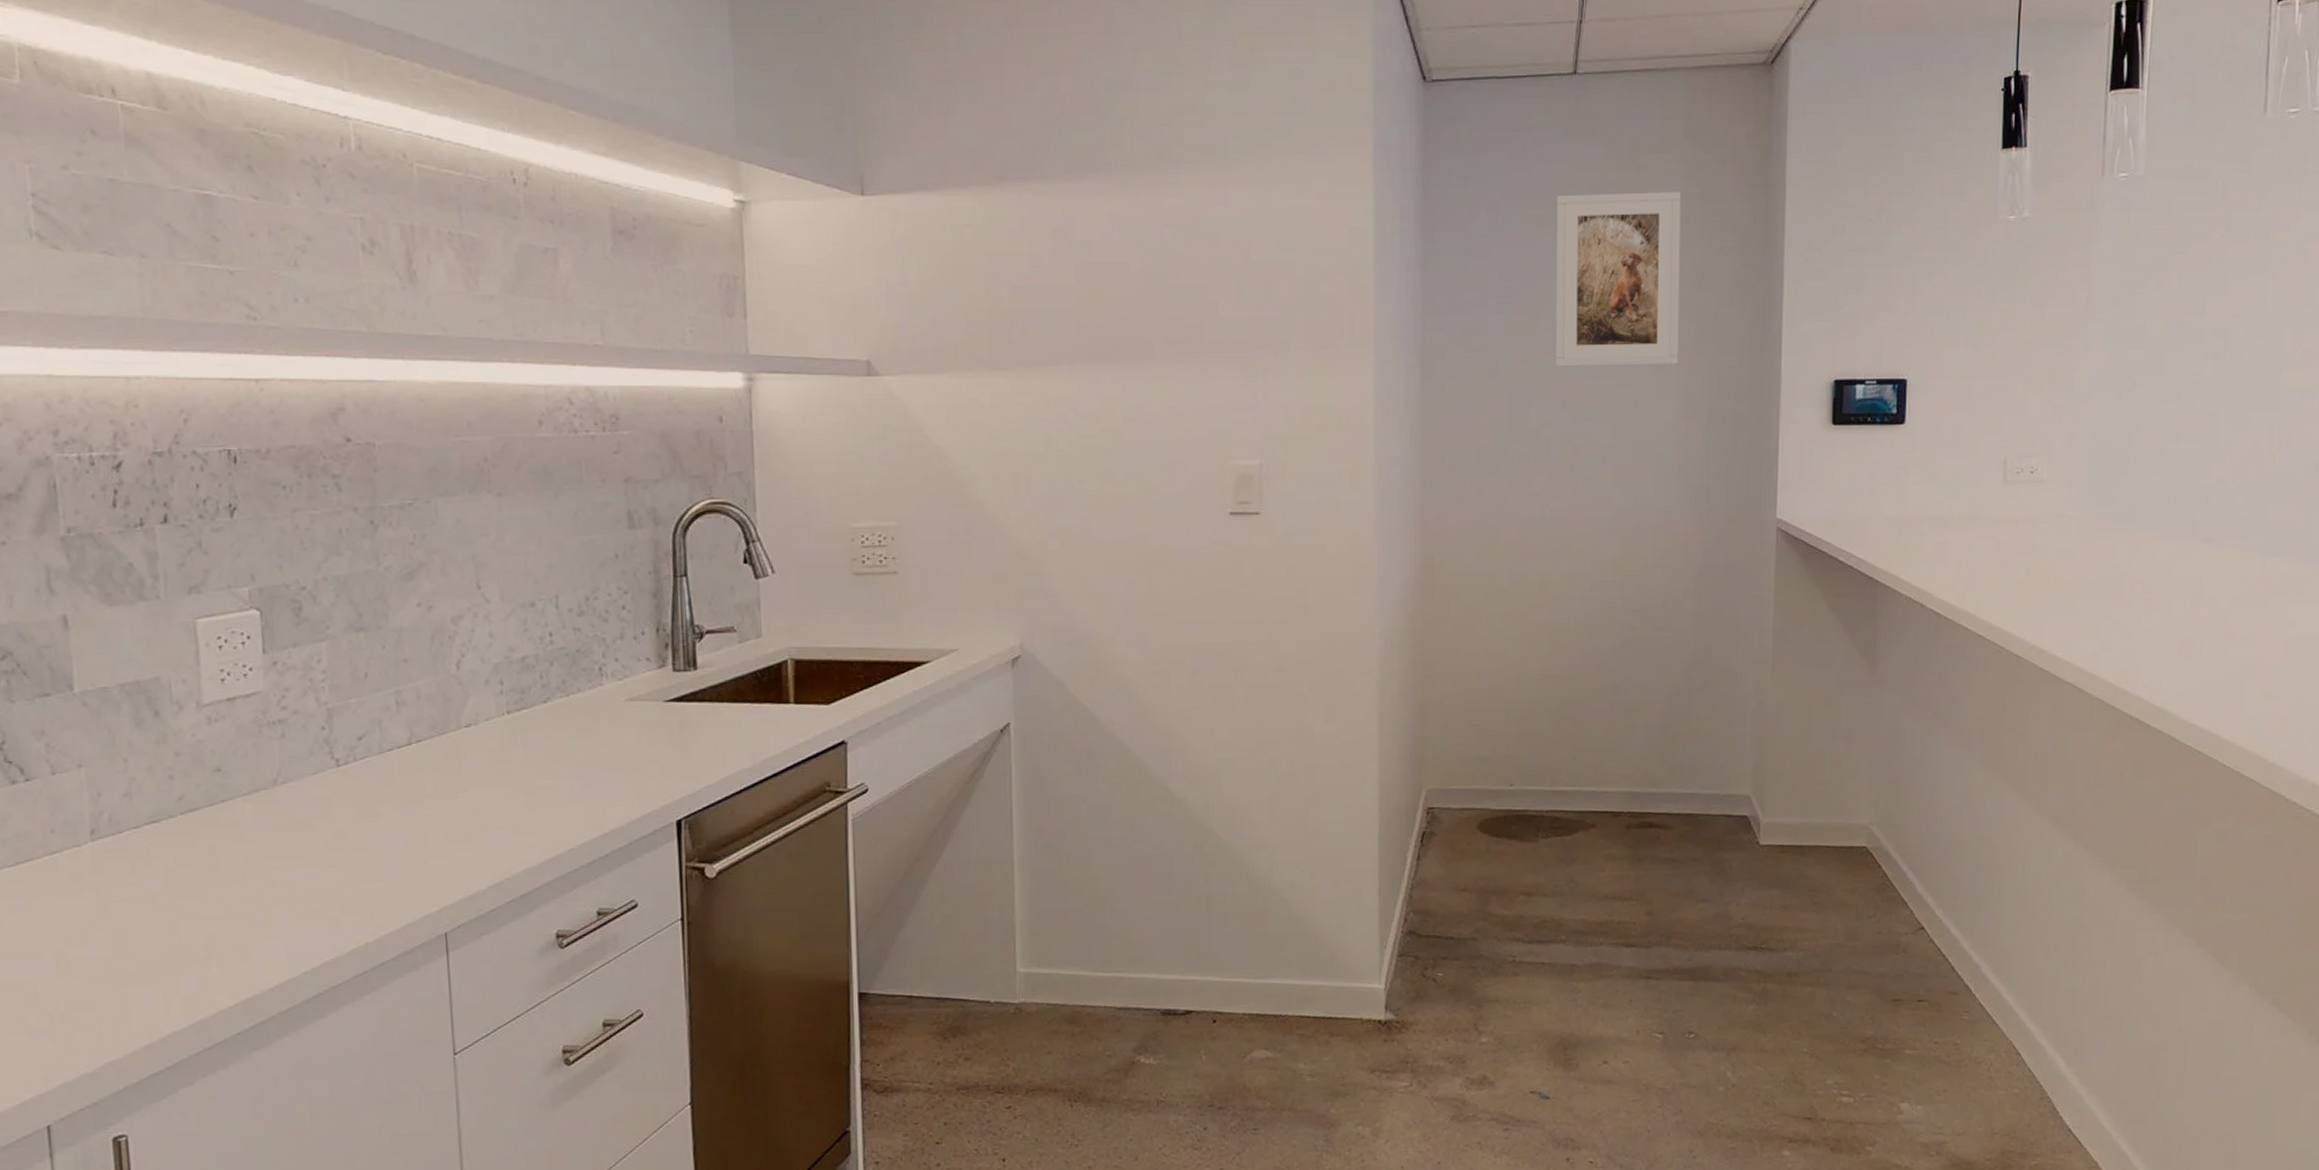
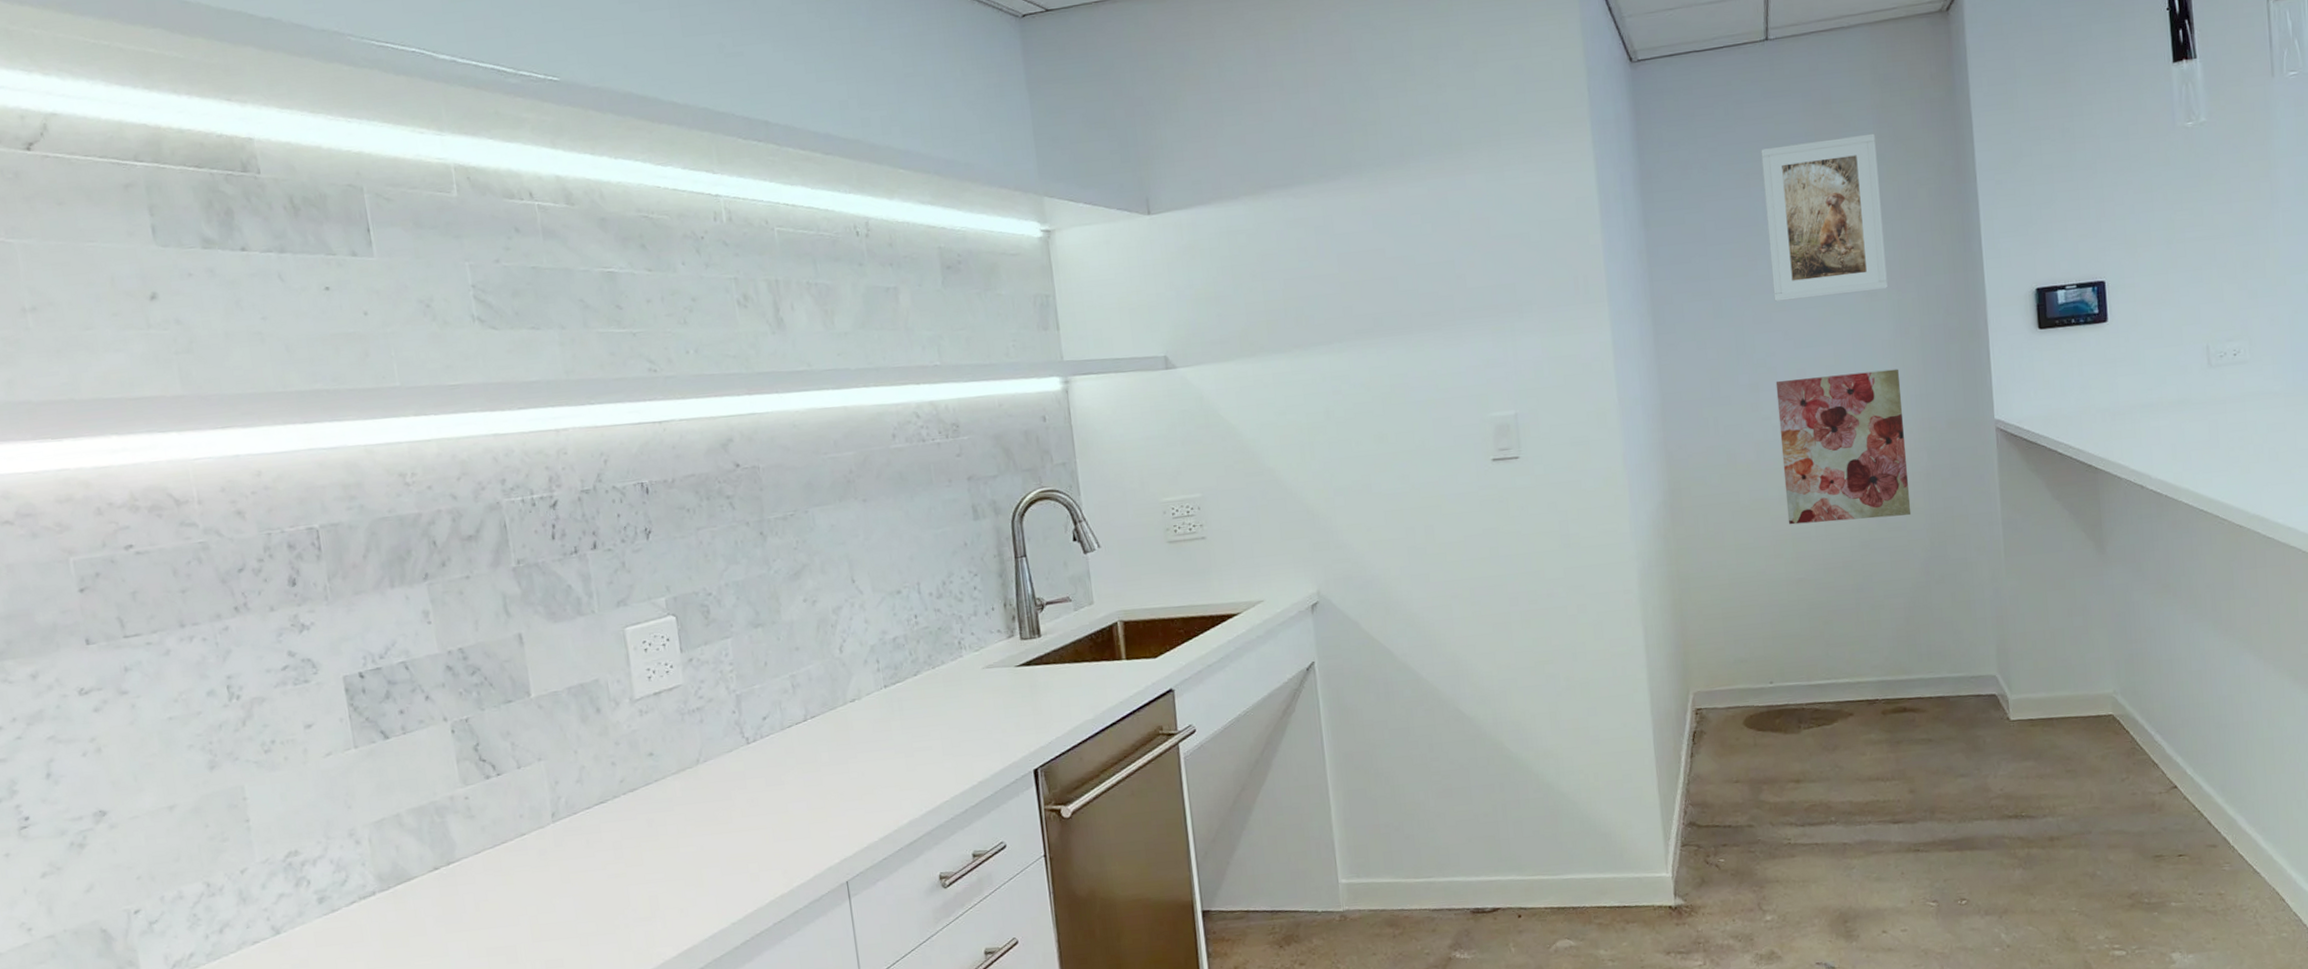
wall art: none [1546,453,1681,615] -> present [1775,369,1912,525]

